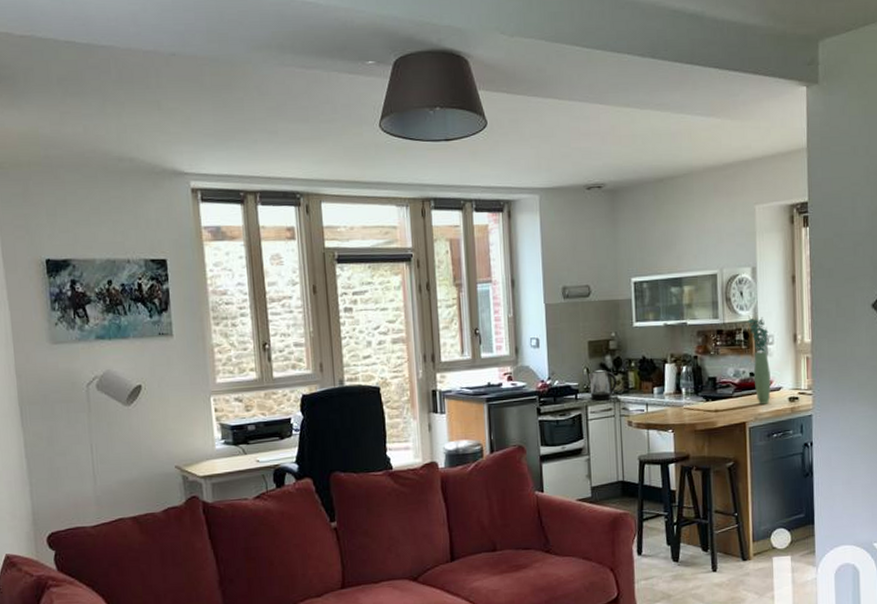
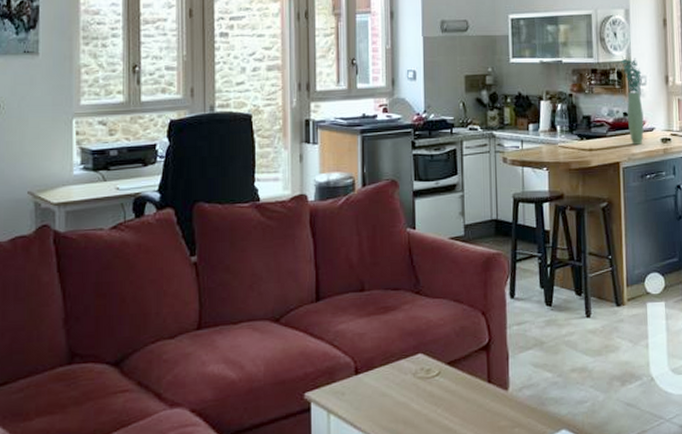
kettle: present [589,369,617,401] -> none [465,104,493,136]

